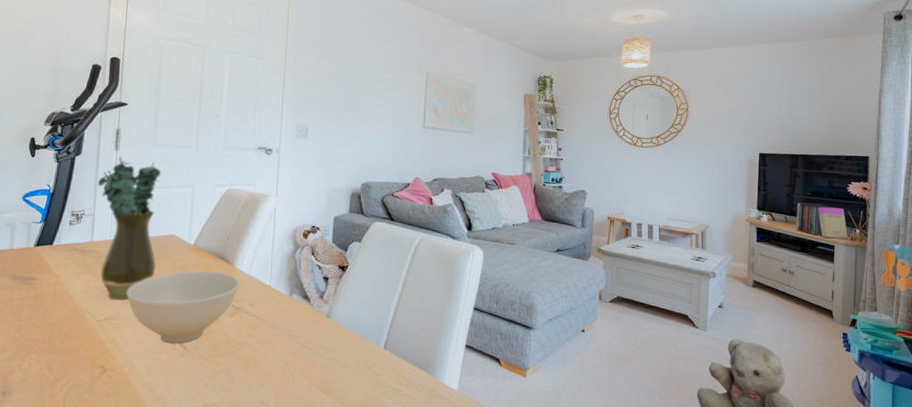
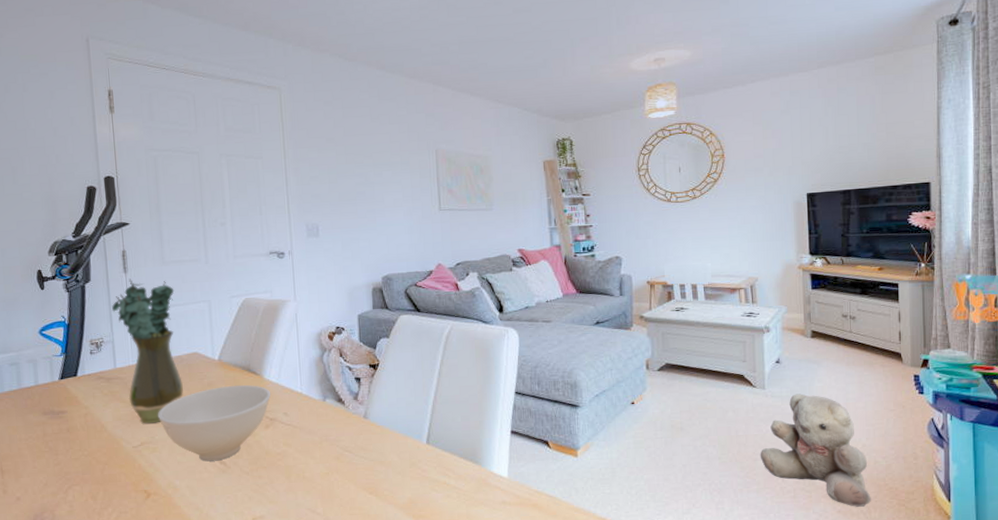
books: present [796,202,848,239] -> none [853,240,912,276]

